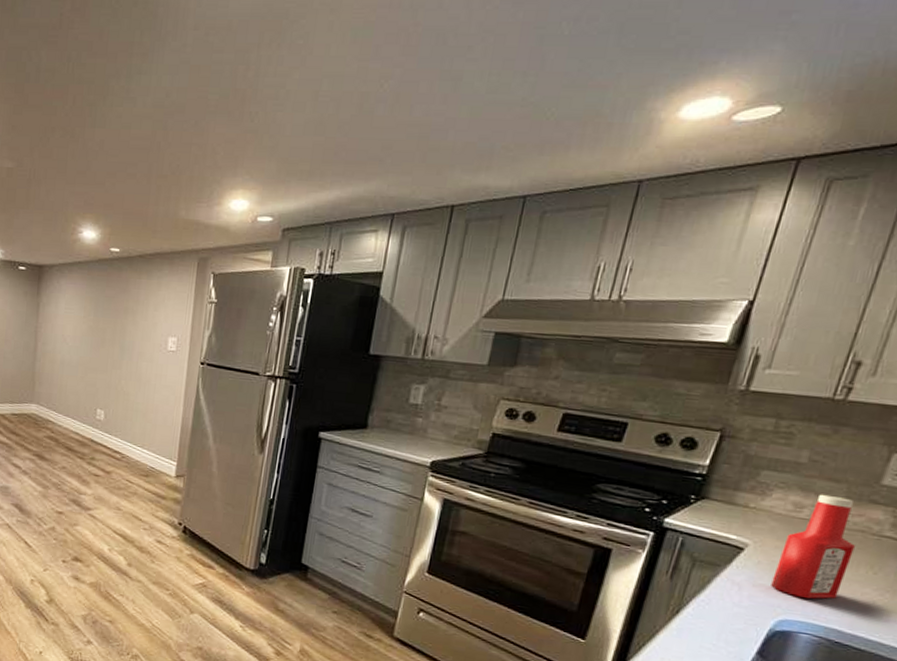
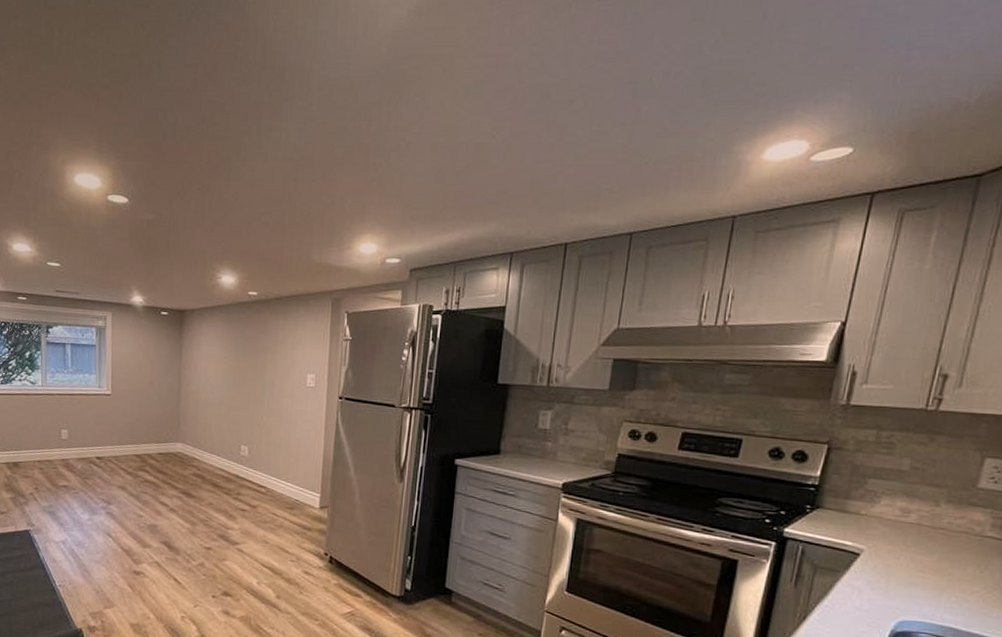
ketchup bottle: present [771,494,855,599] -> none [888,499,961,599]

